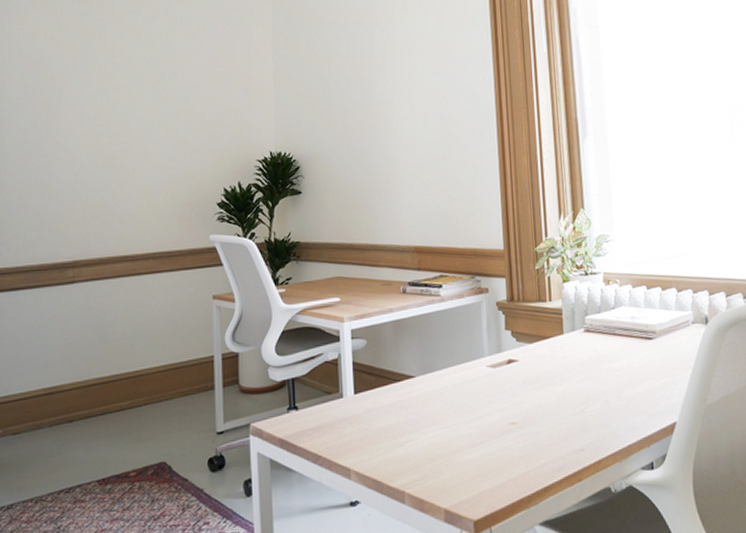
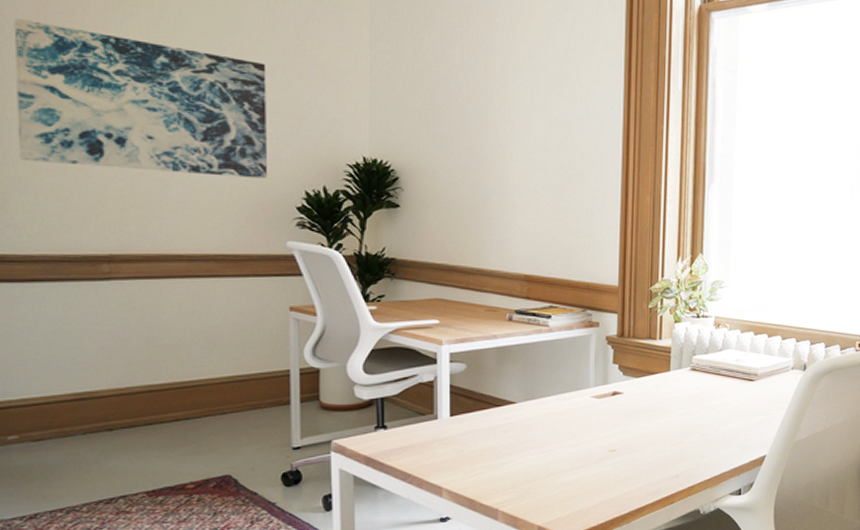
wall art: none [11,73,194,188] -> present [13,17,268,179]

